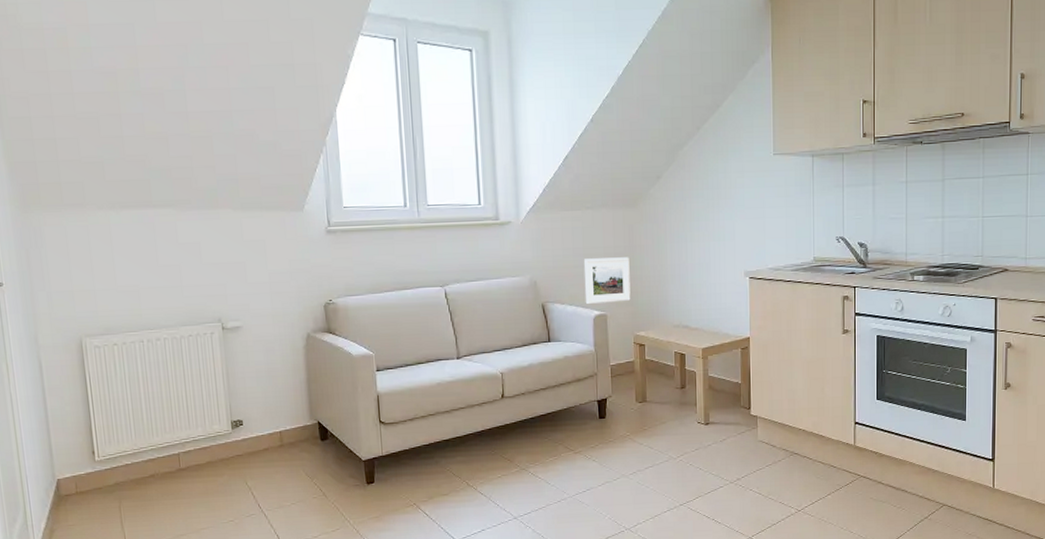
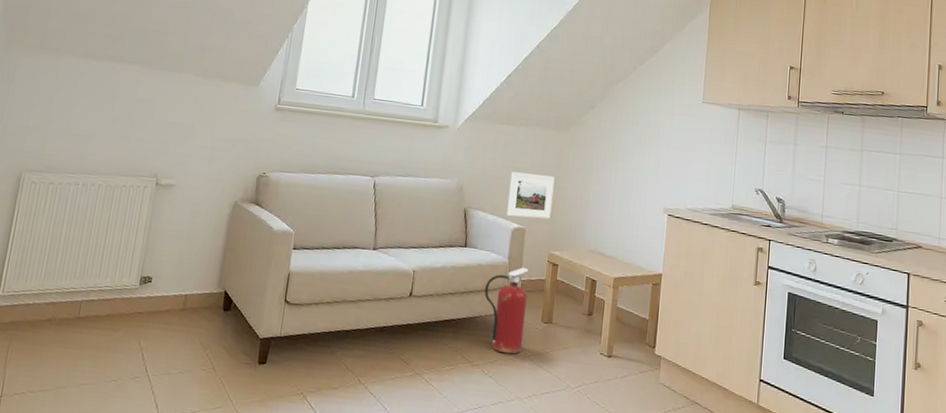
fire extinguisher: none [575,352,621,437] -> present [484,267,532,354]

